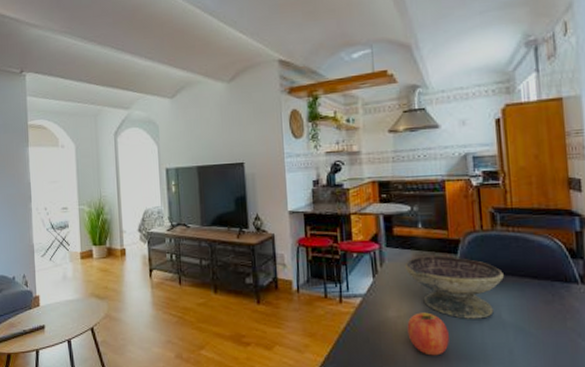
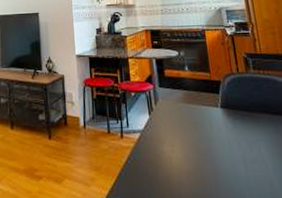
decorative bowl: present [404,255,504,319] -> none [175,95,260,153]
fruit: present [407,312,449,356] -> none [180,147,218,188]

